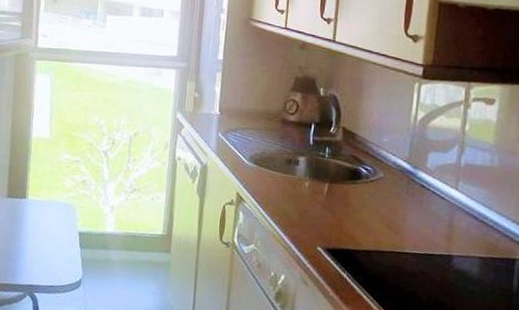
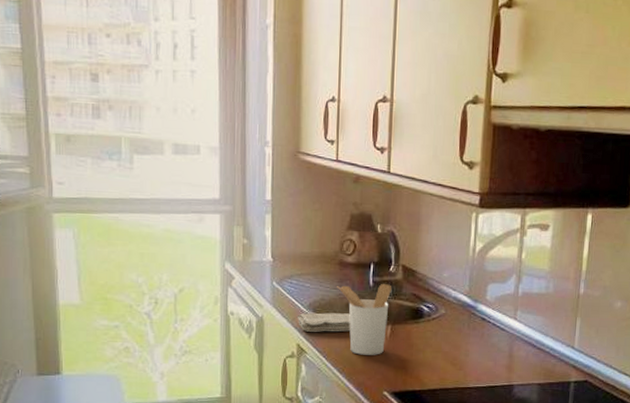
washcloth: none [238,164,290,186] -> present [297,313,351,332]
utensil holder: none [278,141,332,211] -> present [337,283,392,355]

